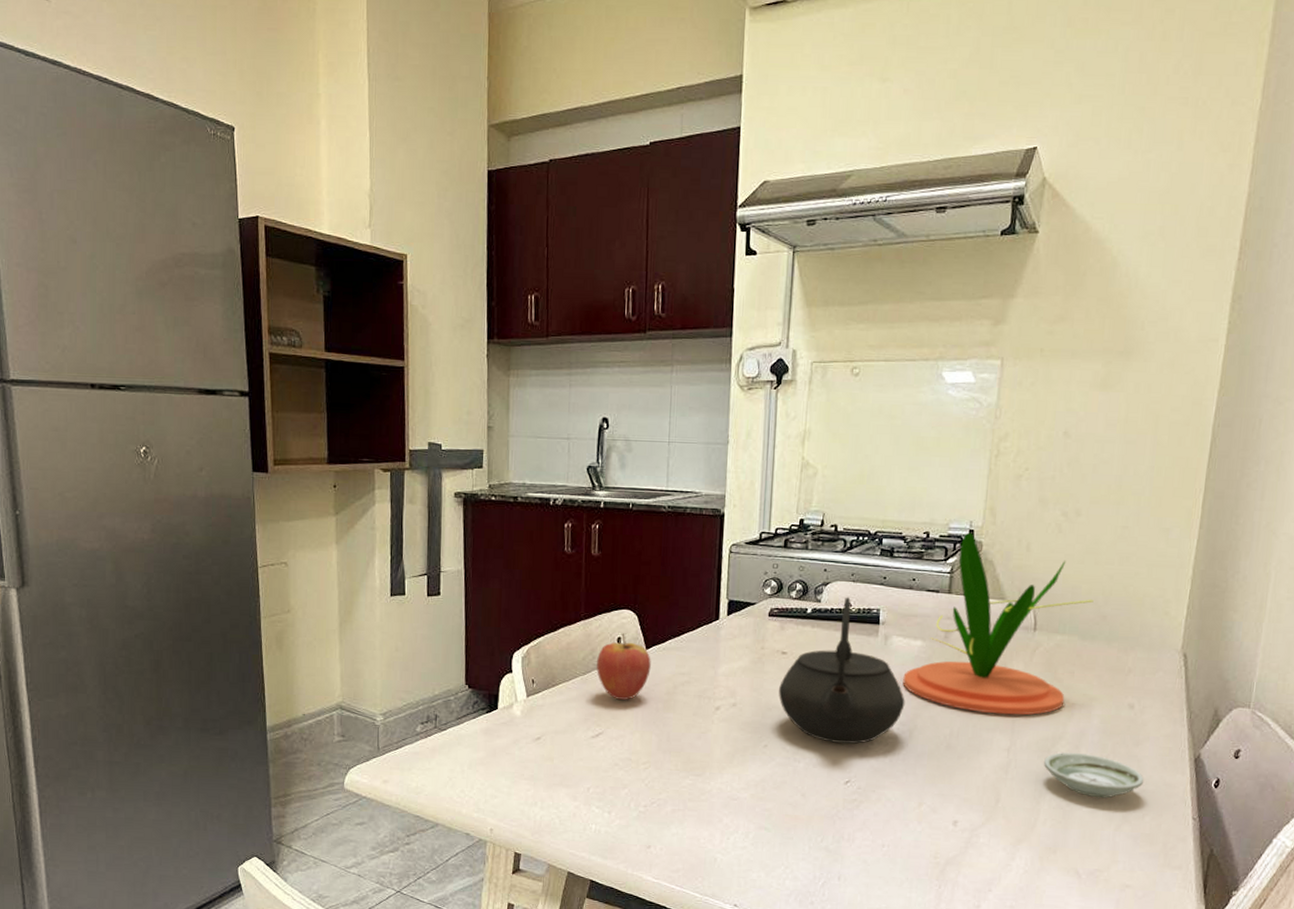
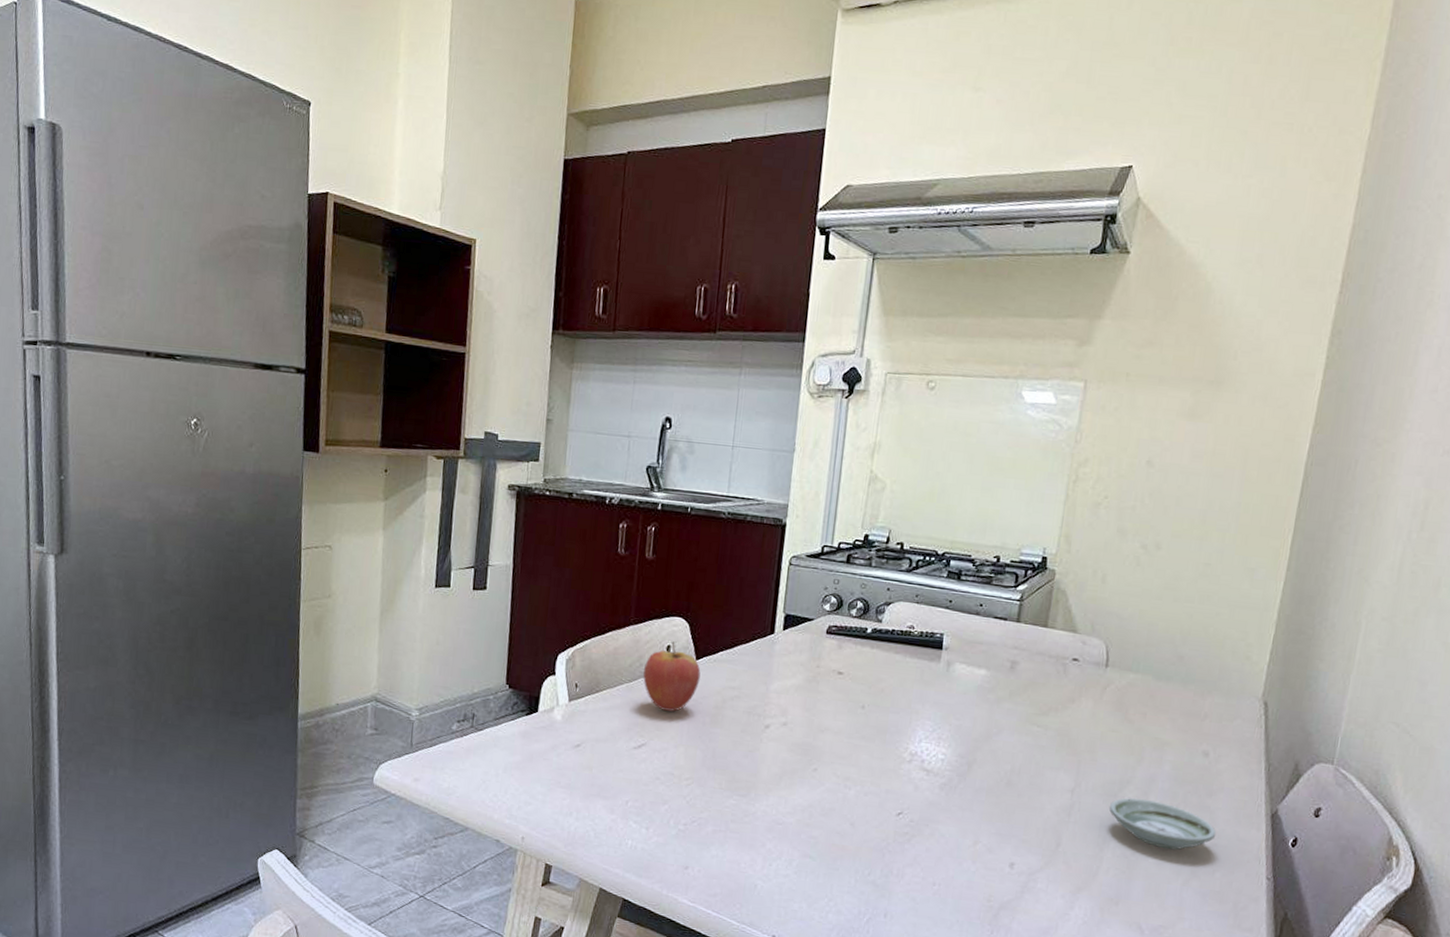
kettle: present [779,596,905,745] -> none [832,618,965,774]
plant: present [903,532,1094,715] -> none [964,559,1171,756]

